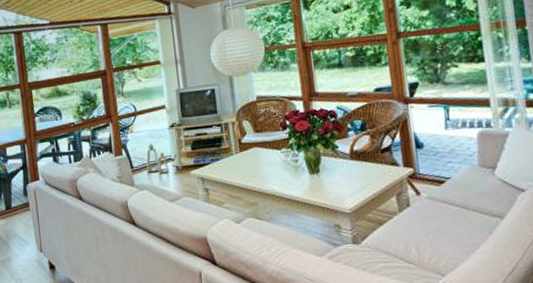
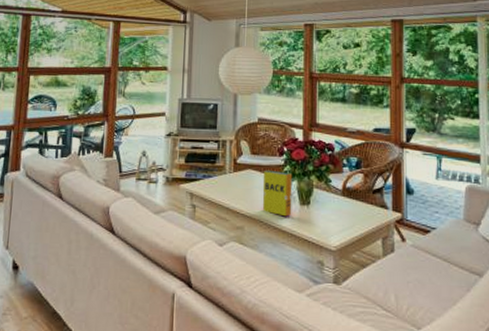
book: none [269,144,303,188] -> present [262,170,293,217]

